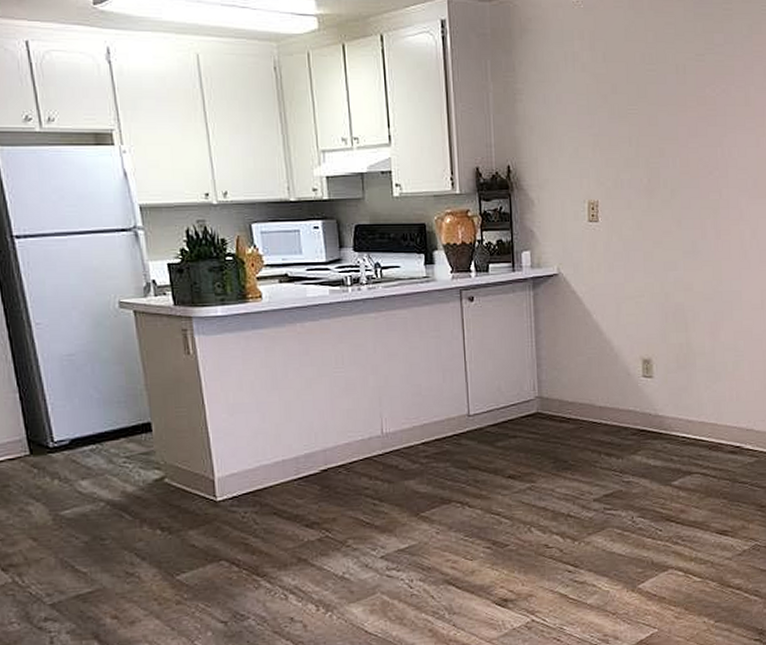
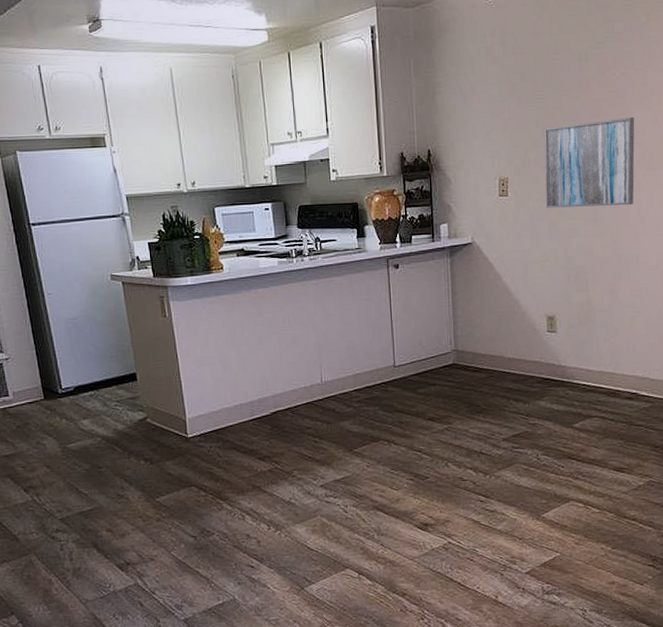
wall art: none [638,138,737,237] -> present [544,117,635,208]

